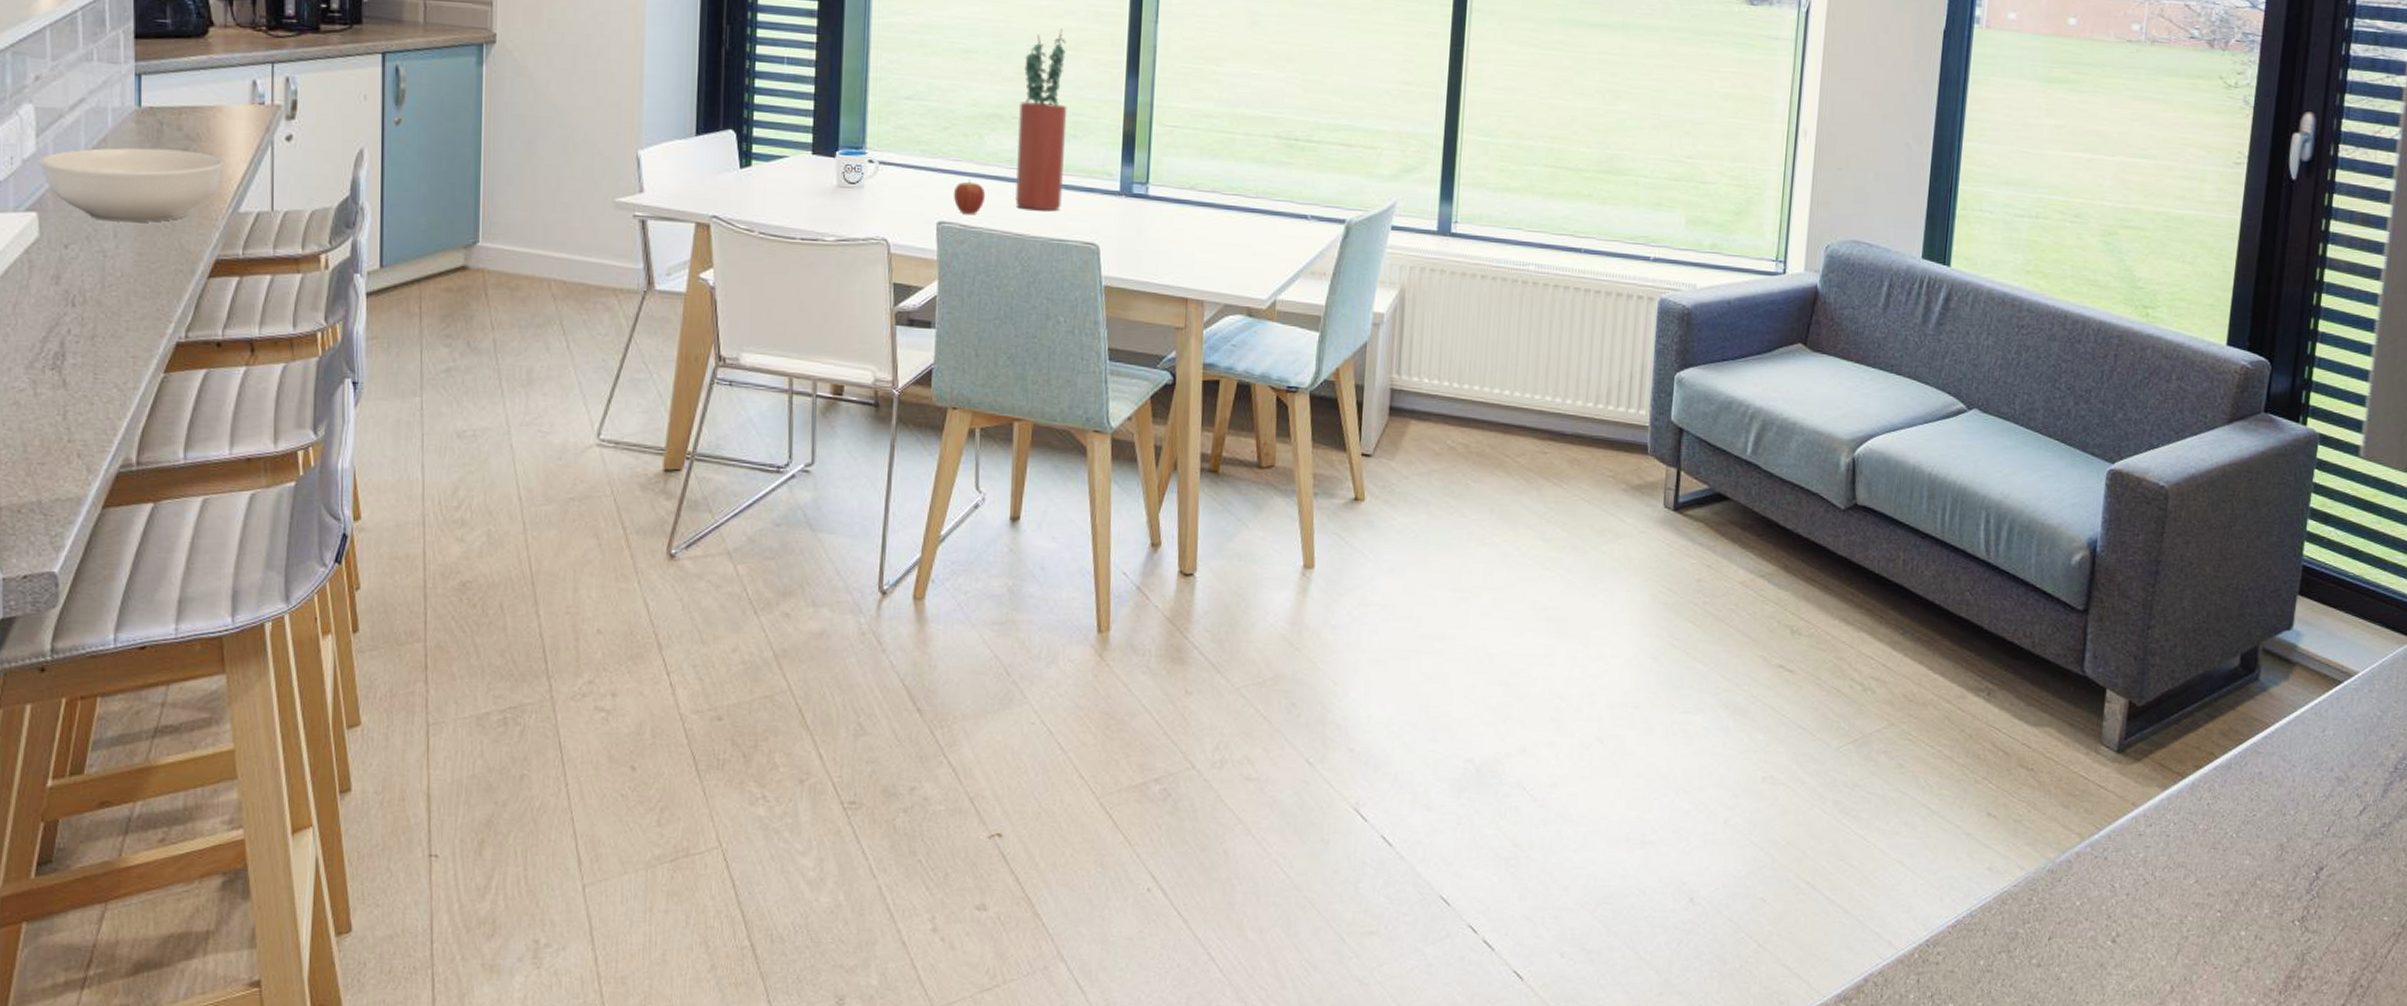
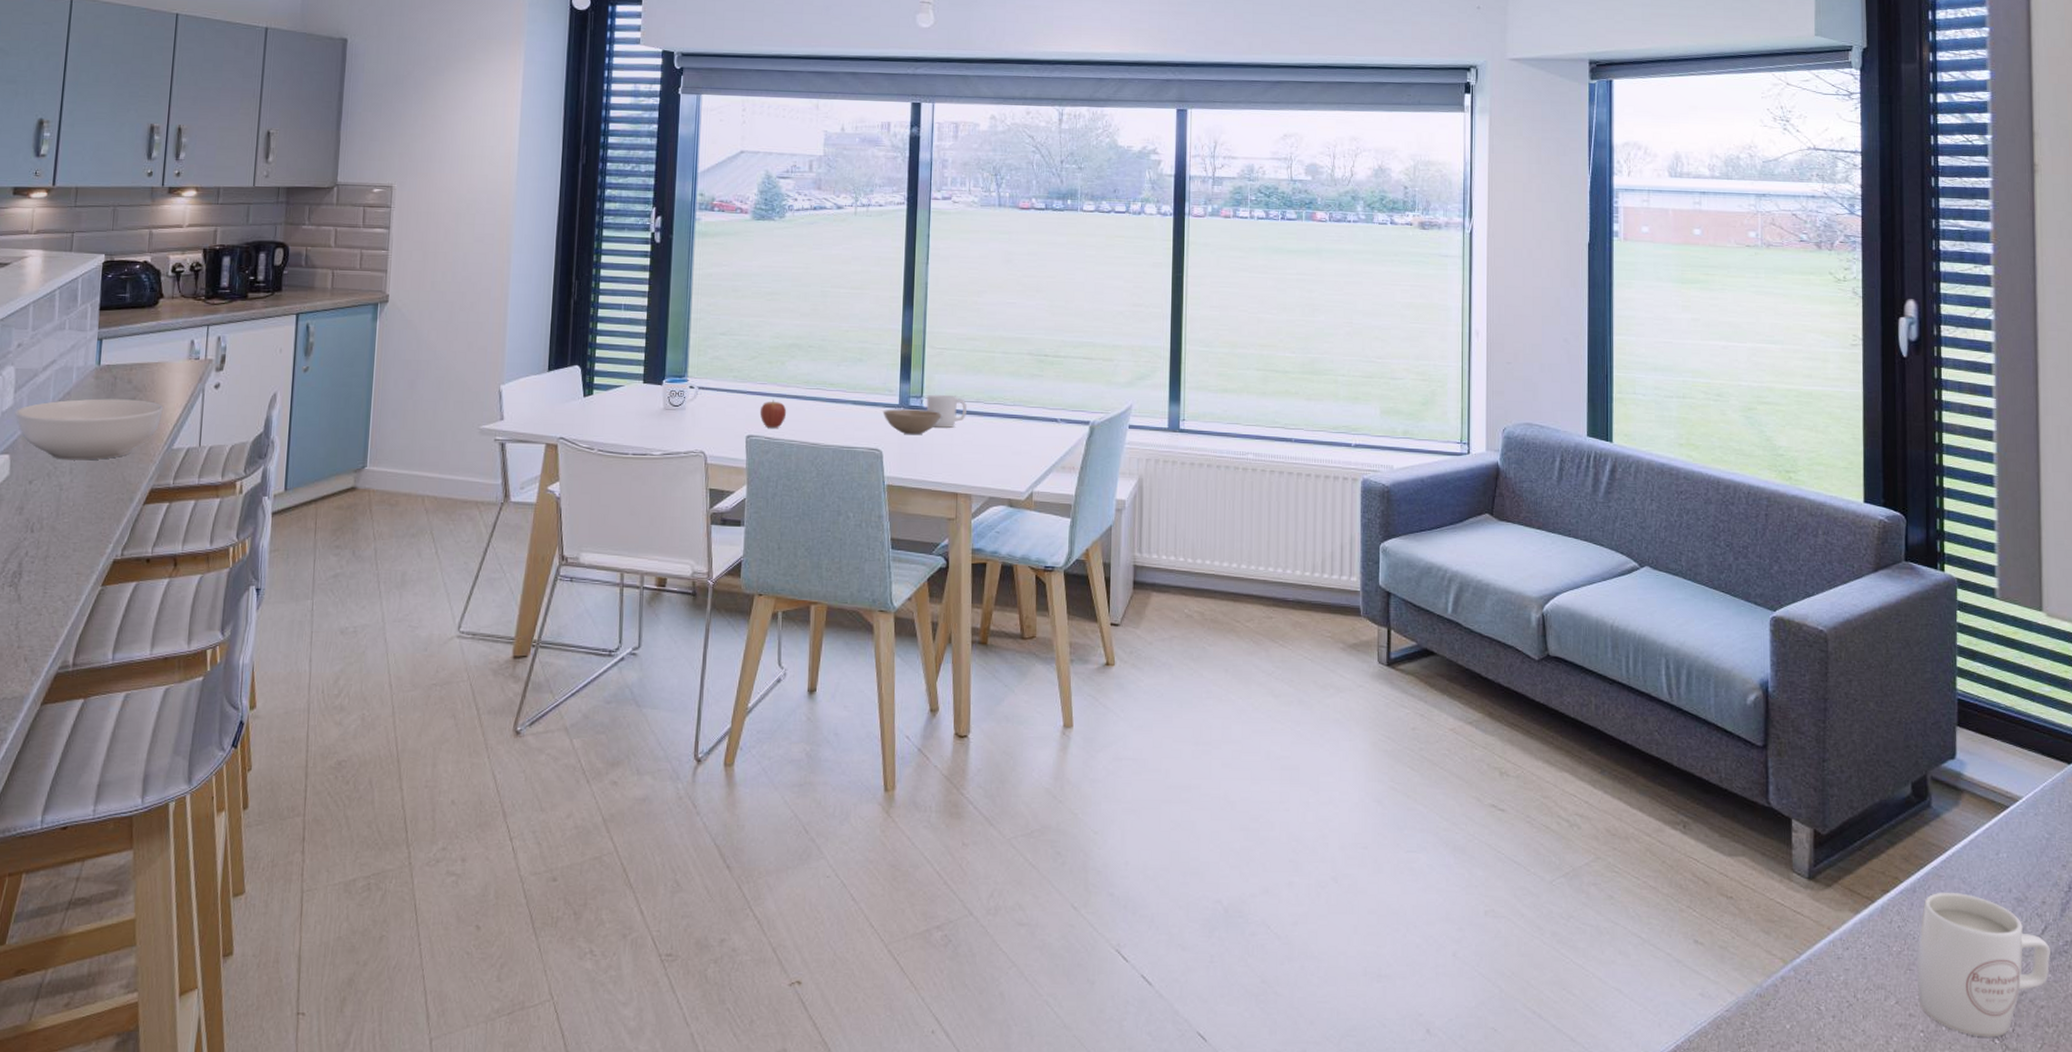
vase: present [1014,28,1068,211] -> none [810,272,855,423]
soup bowl: none [1100,196,1171,229] -> present [882,409,942,435]
mug: none [1152,180,1201,222] -> present [926,394,967,429]
mug: none [2219,769,2366,919] -> present [1916,892,2051,1037]

